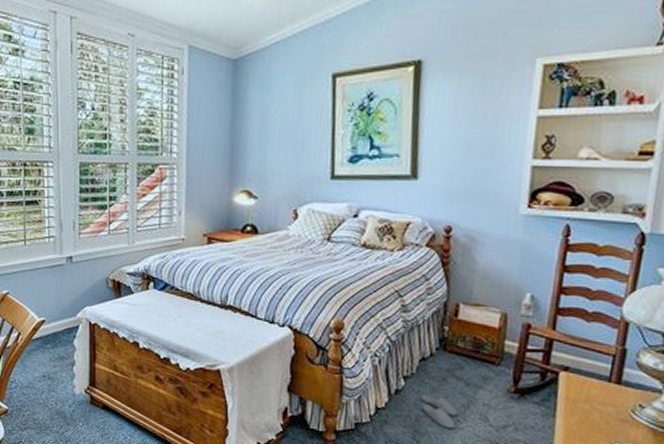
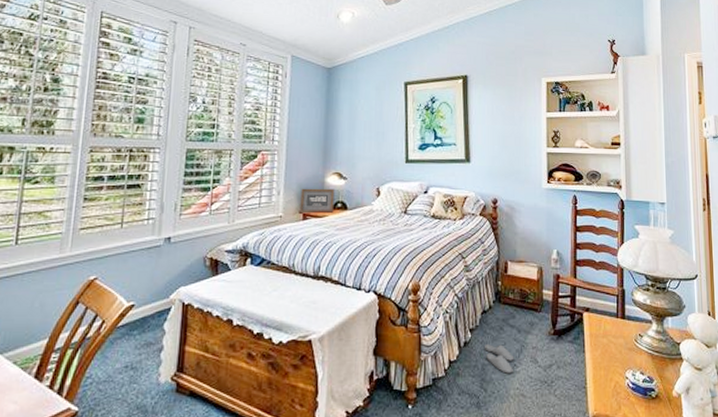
picture frame: none [204,208,243,238] -> present [300,188,335,214]

